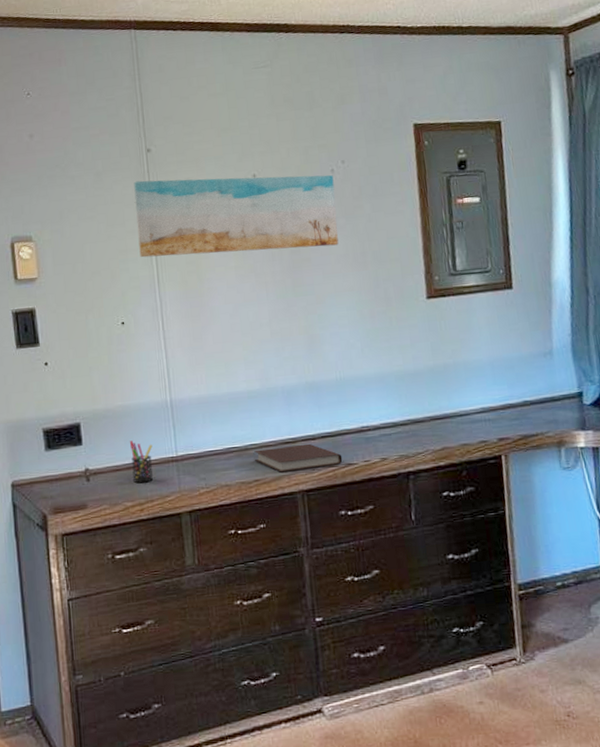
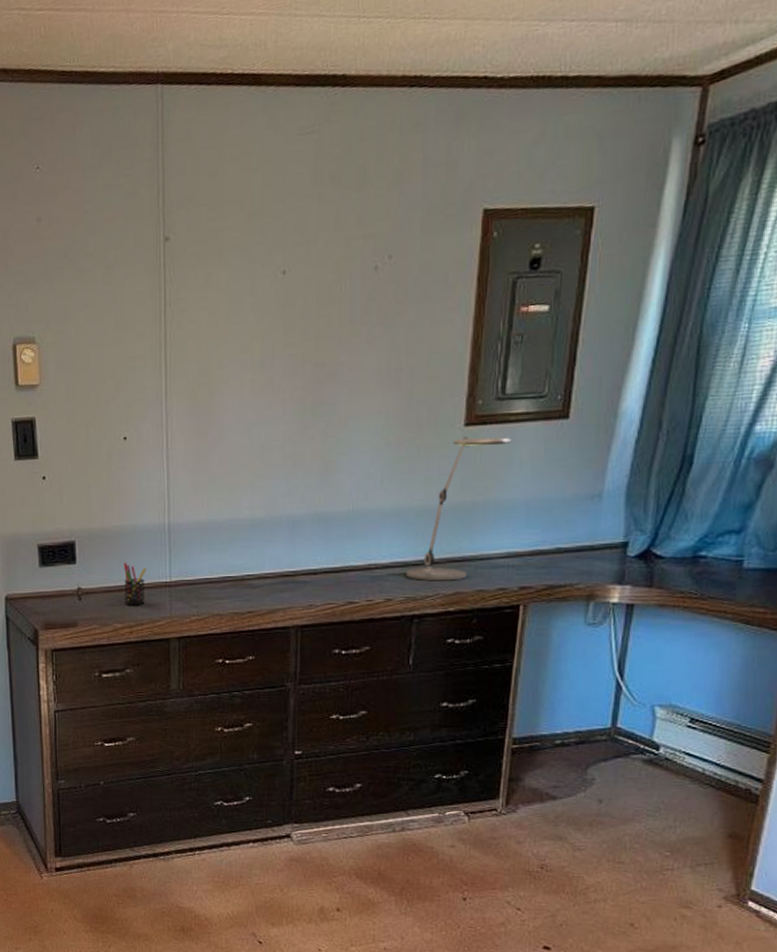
wall art: present [134,175,339,258] -> none [146,273,376,366]
notebook: present [254,443,343,473] -> none [251,578,344,606]
desk lamp: none [396,307,469,439] -> present [406,436,511,581]

